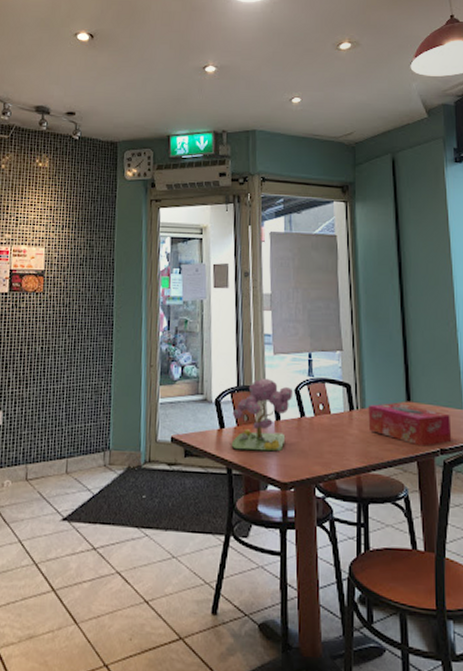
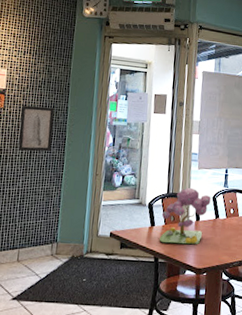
wall art: none [60,287,99,341] -> present [18,105,55,152]

